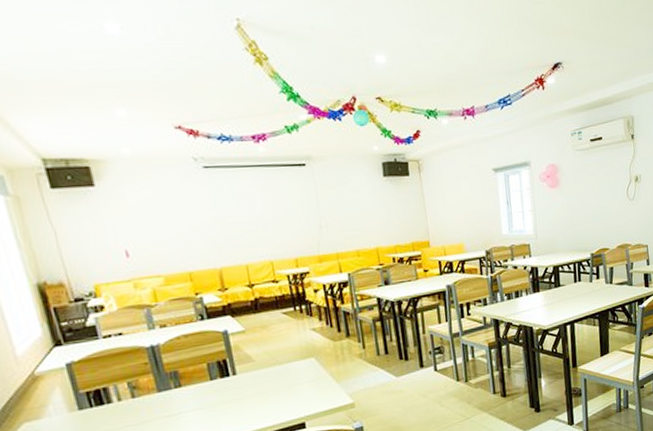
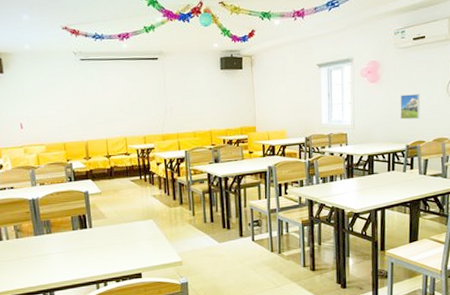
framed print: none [581,199,603,227] -> present [400,94,421,120]

